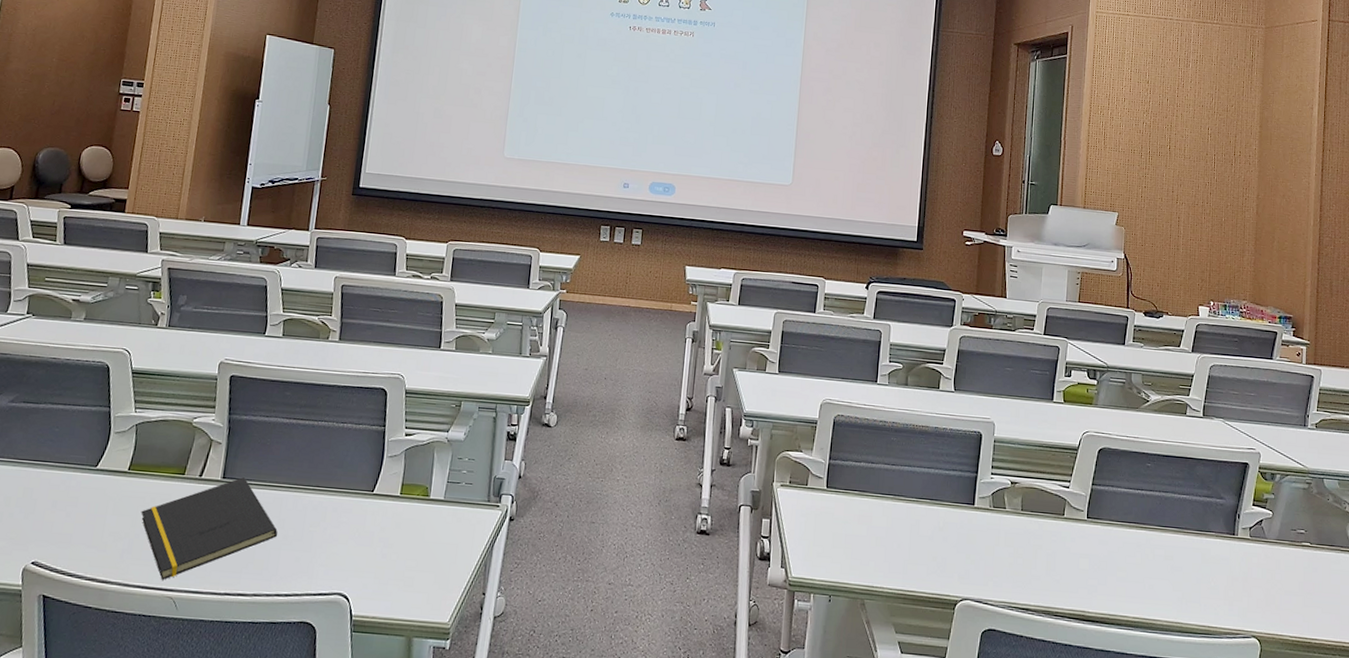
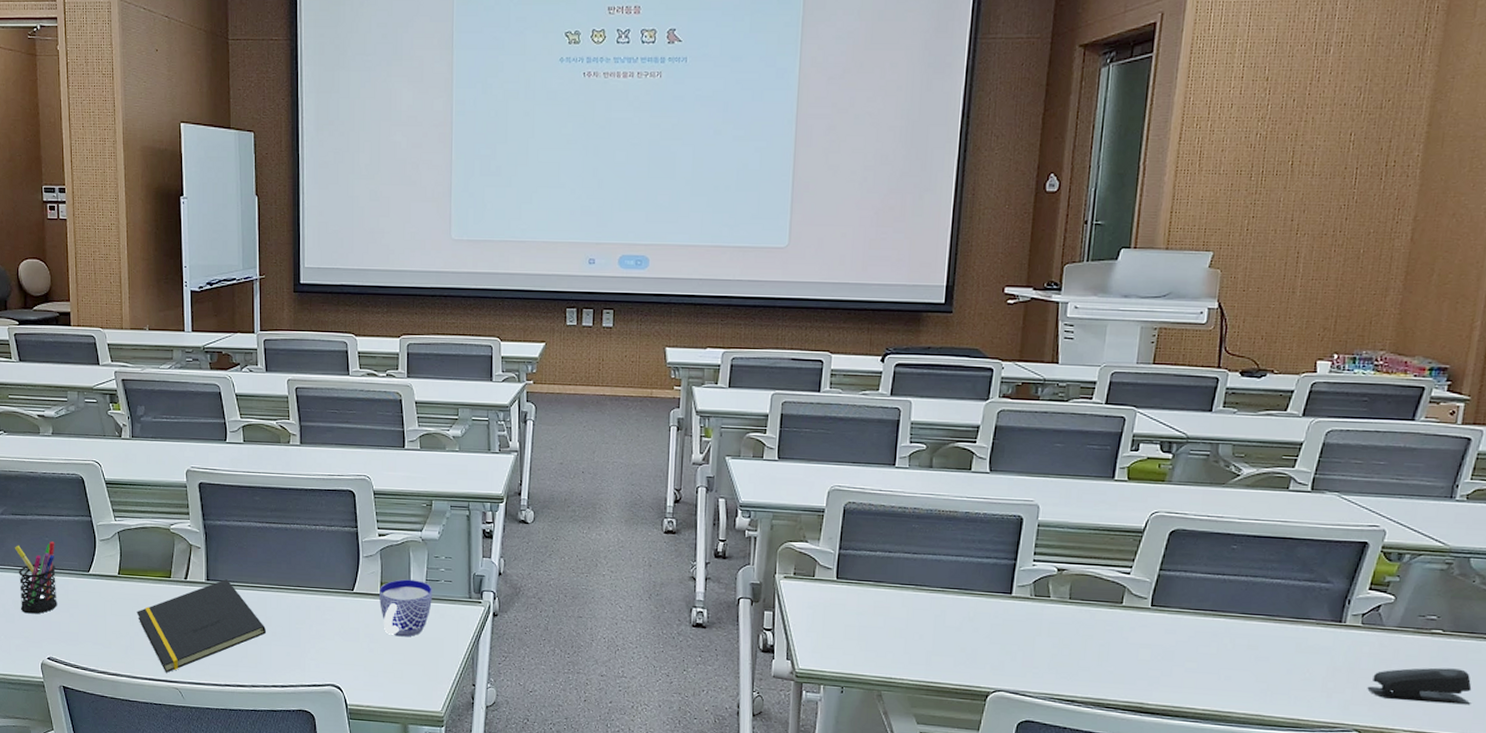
pen holder: none [11,432,65,513] -> present [14,541,58,614]
cup: none [398,480,453,542] -> present [378,579,432,637]
stapler: none [1259,577,1338,612] -> present [1367,667,1472,705]

